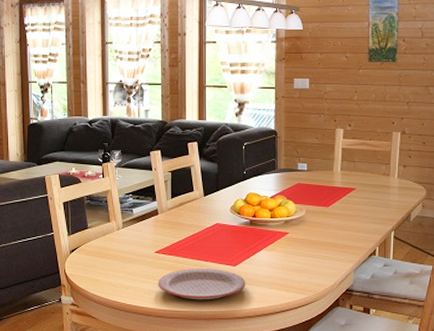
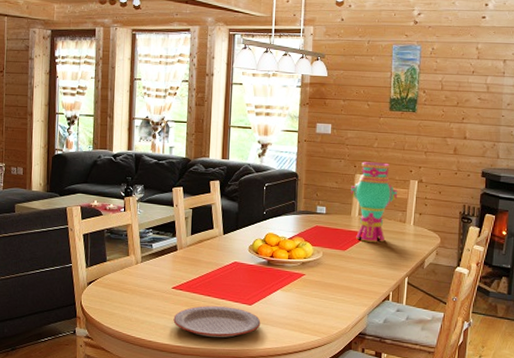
decorative vase: none [332,115,381,197] -> present [351,162,398,243]

